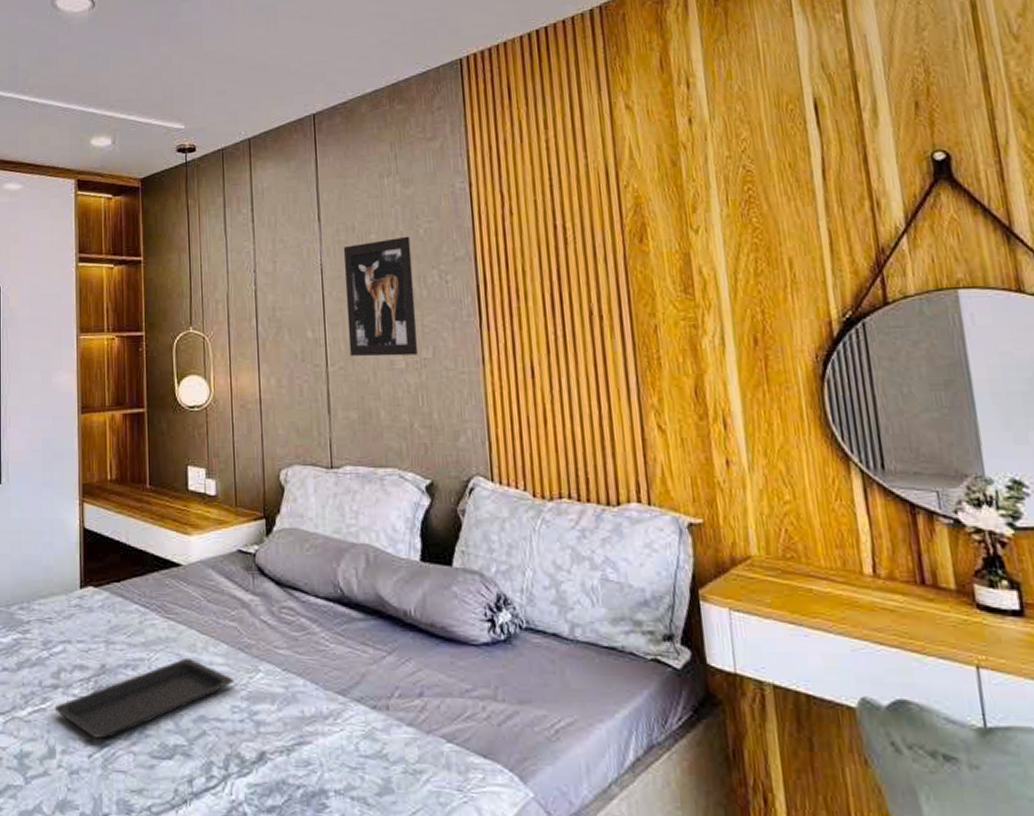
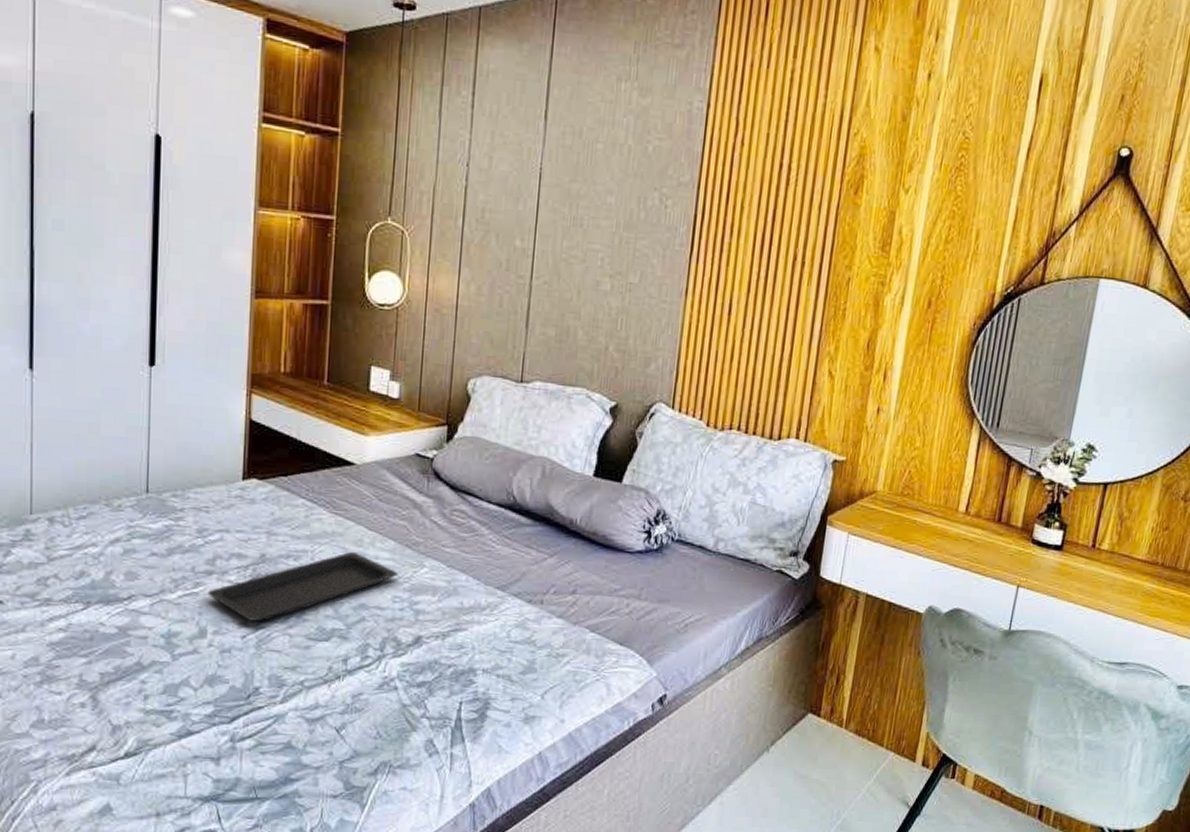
wall art: present [343,236,419,357] -> none [556,151,638,279]

